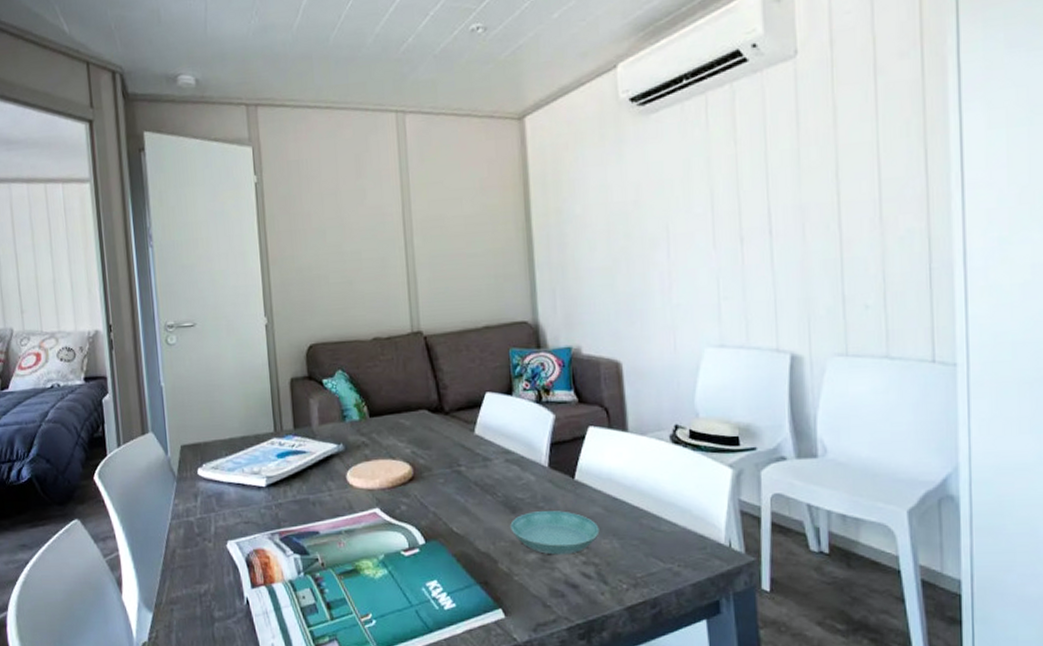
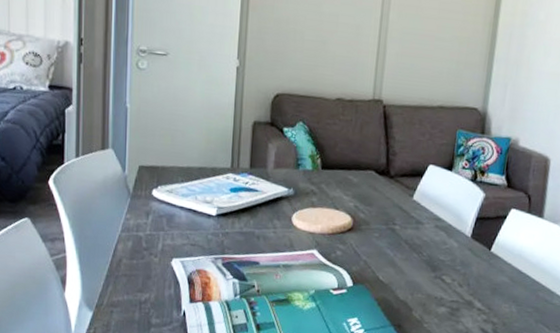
saucer: present [510,511,600,555] -> none [428,272,503,313]

